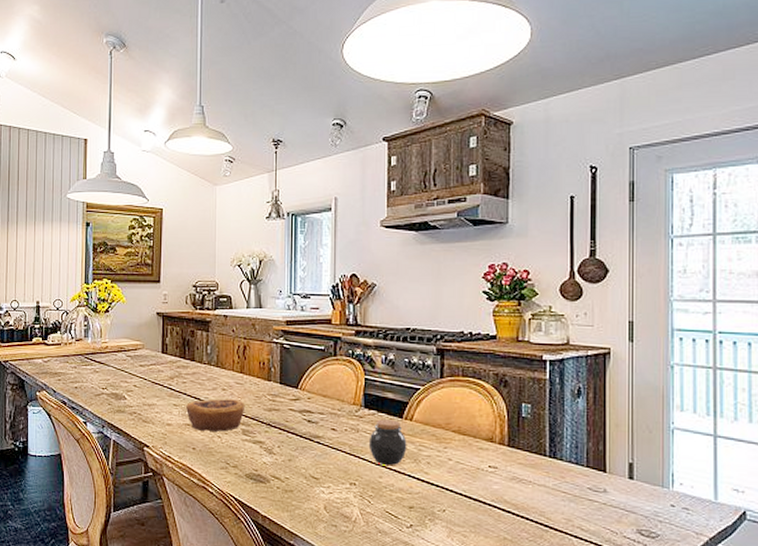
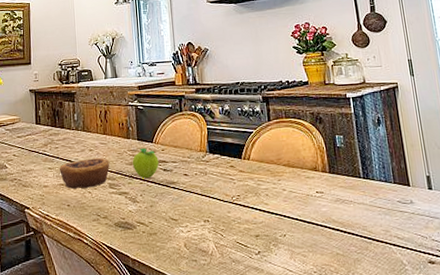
fruit: none [271,393,303,429] -> present [132,147,159,179]
jar: present [368,419,407,465] -> none [215,161,248,201]

